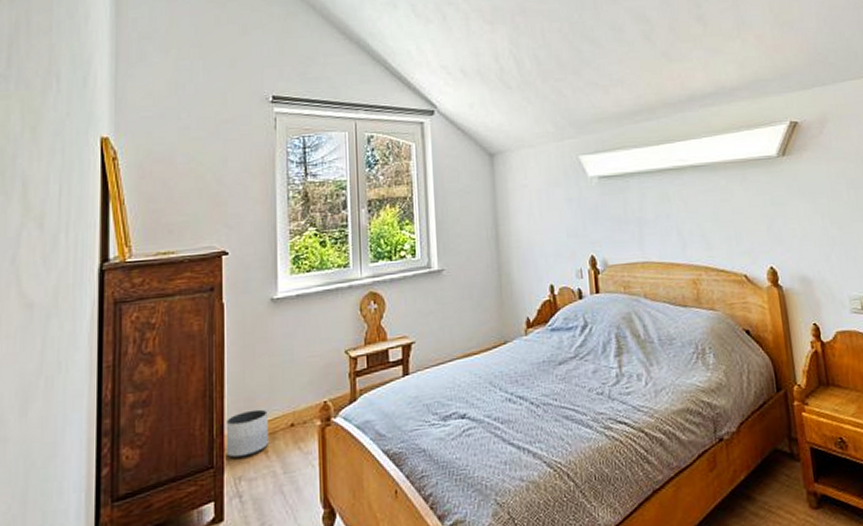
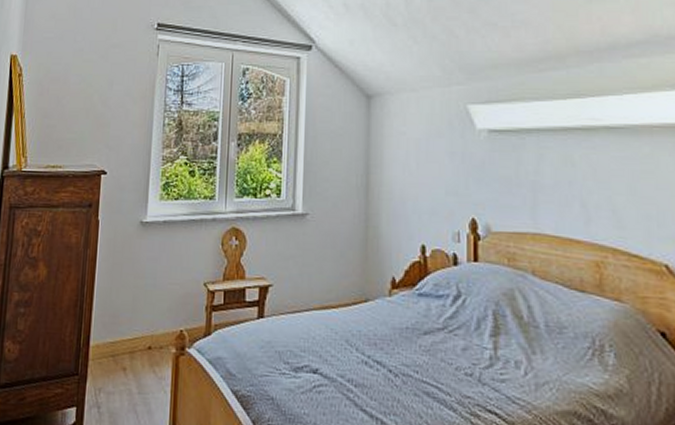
planter: present [225,409,268,458] -> none [89,326,129,370]

